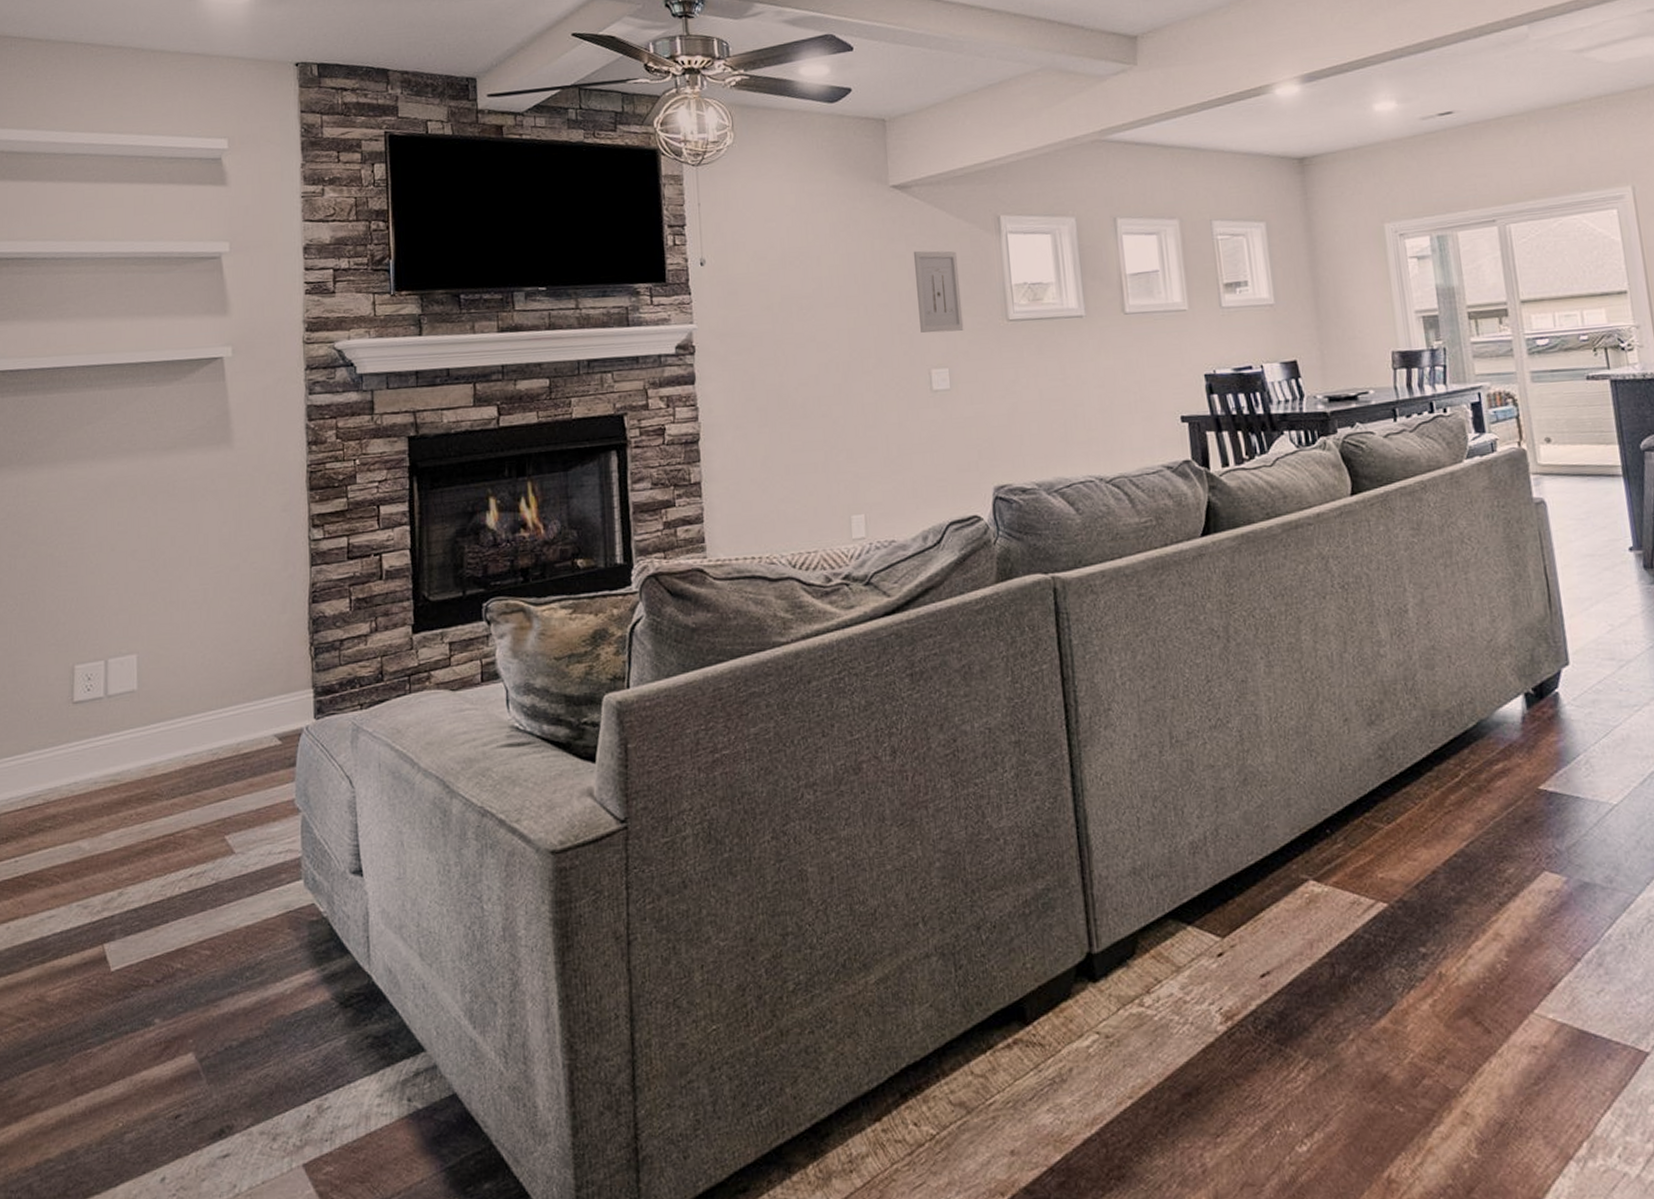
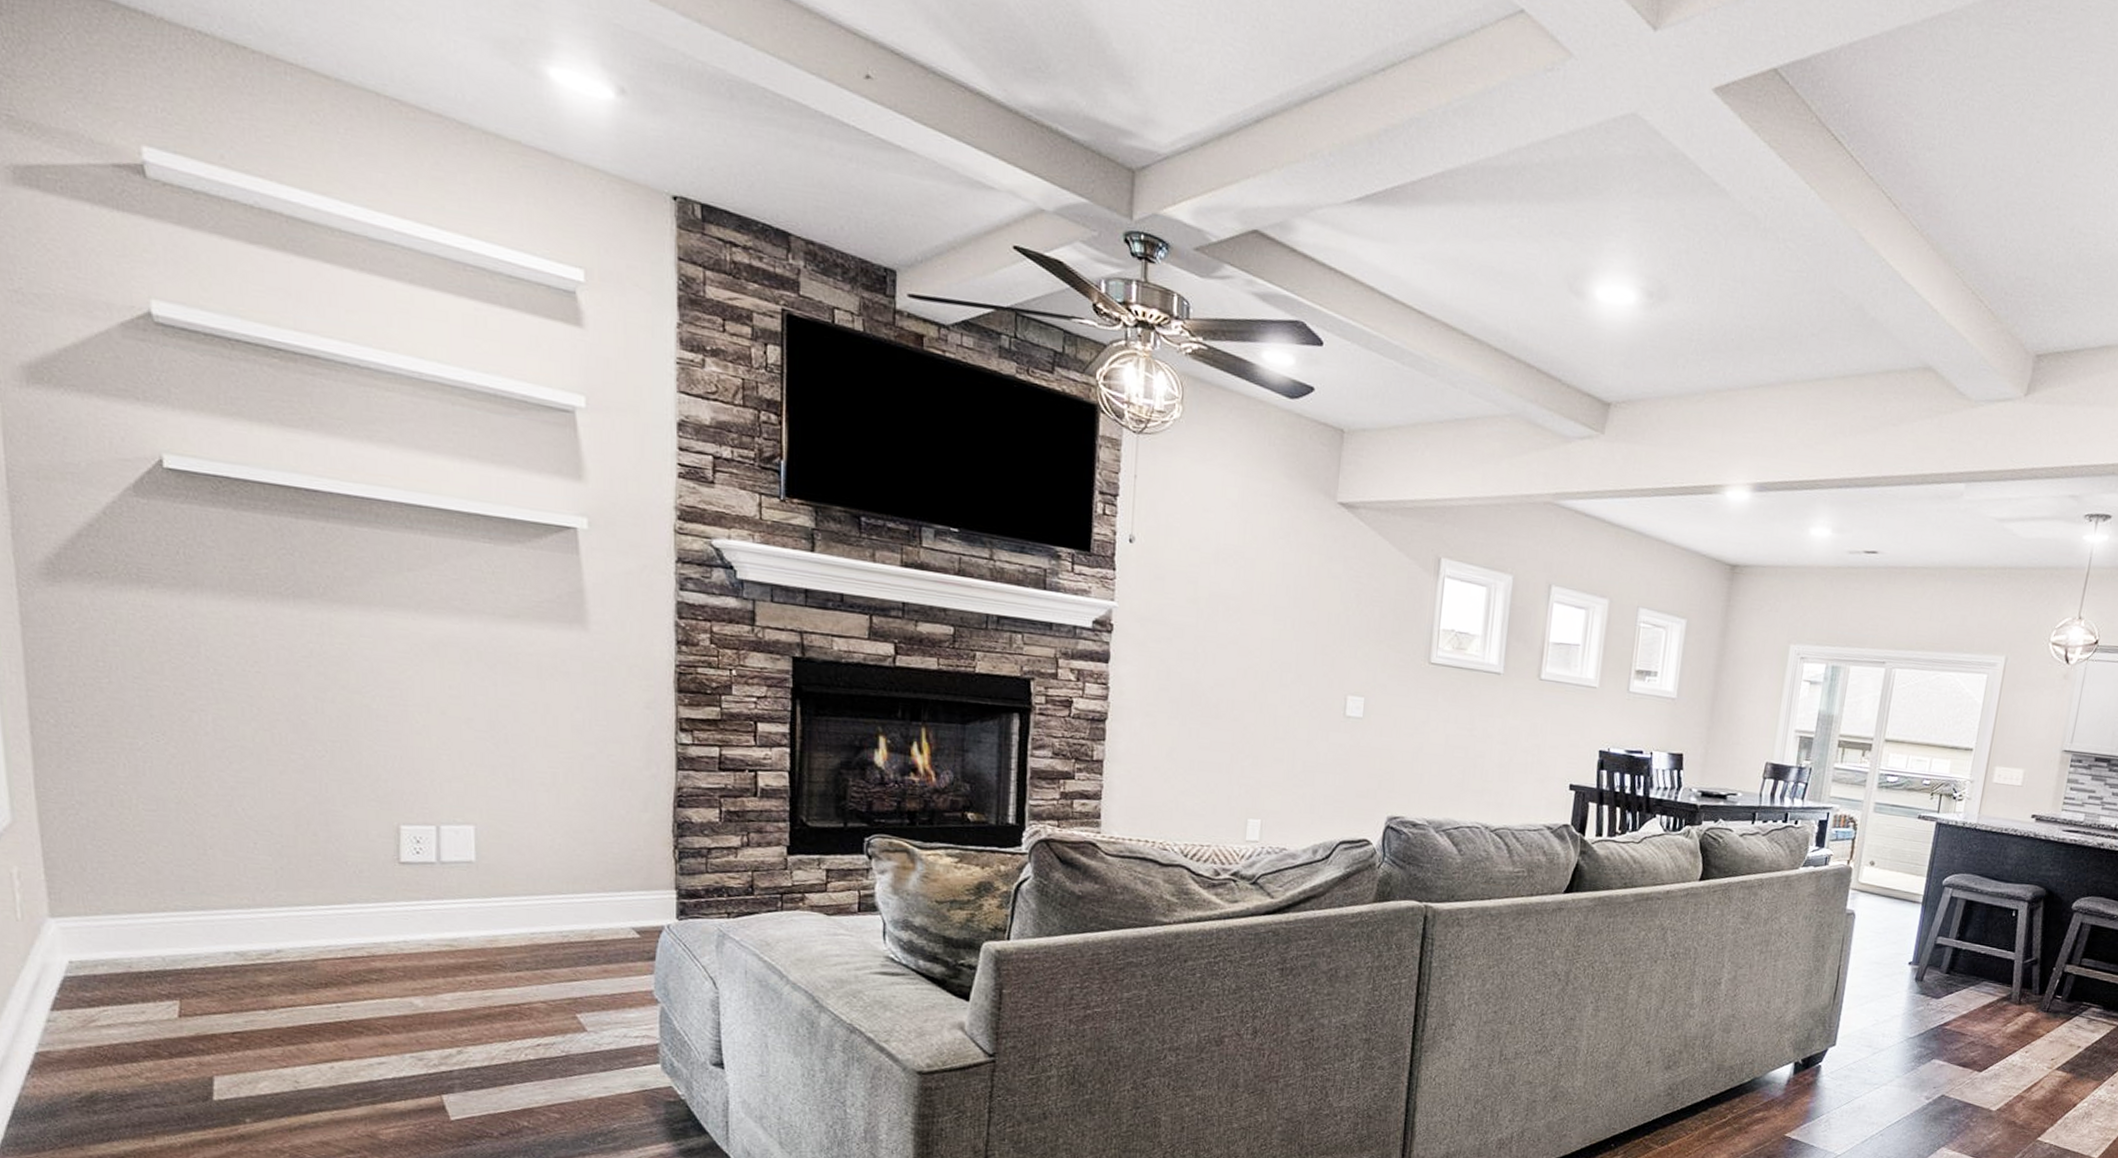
wall art: present [913,250,964,333] -> none [1343,575,1393,664]

